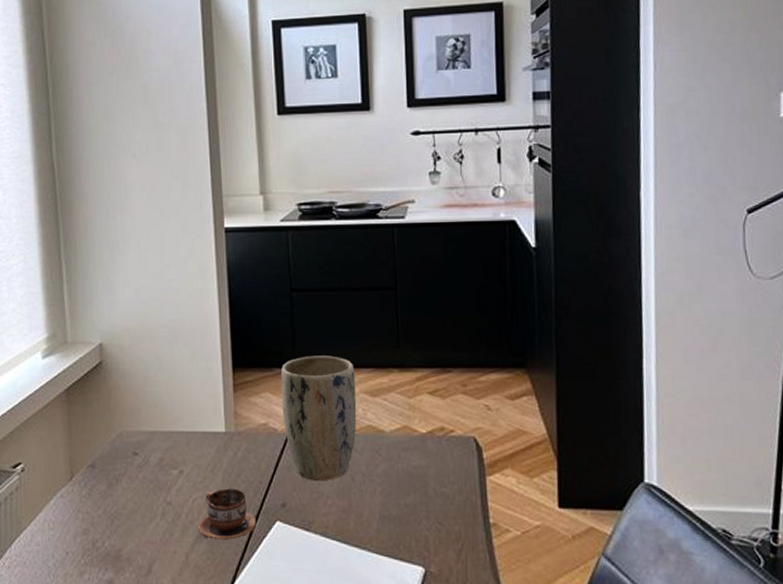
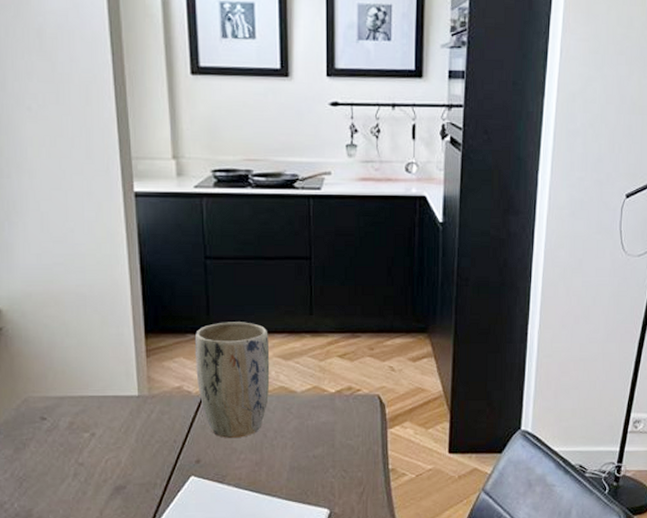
cup: present [198,488,256,540] -> none [112,448,170,495]

